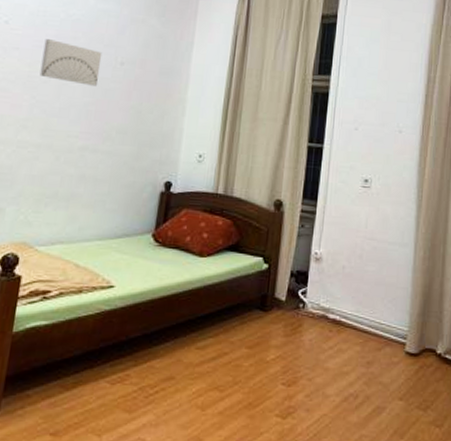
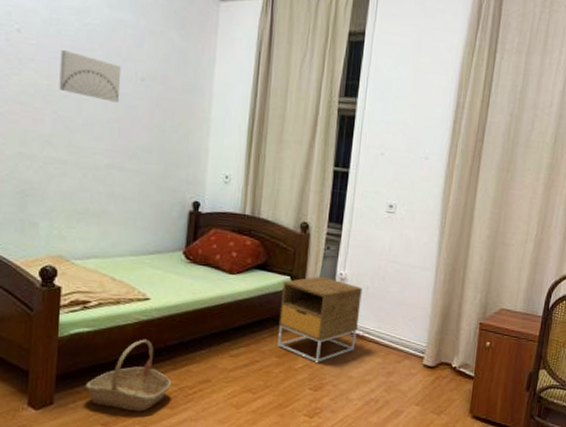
basket: none [36,331,133,418] -> present [85,339,172,412]
nightstand: none [247,256,338,354] -> present [277,276,362,364]

